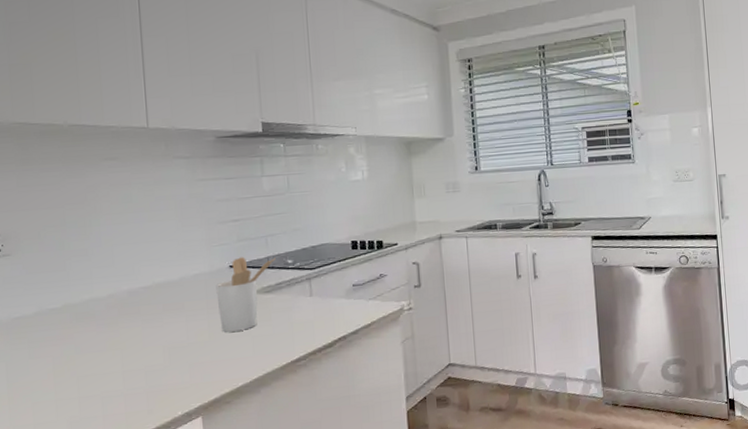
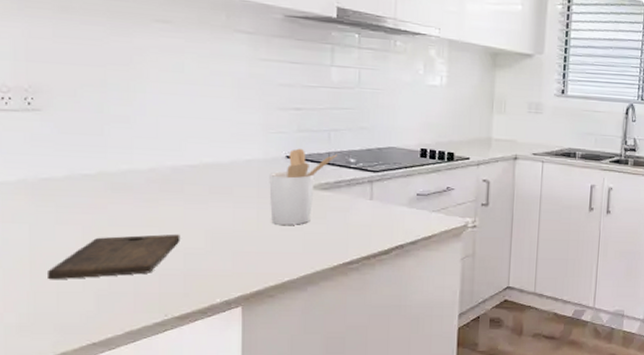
cutting board: none [24,353,141,414] -> present [48,234,180,280]

